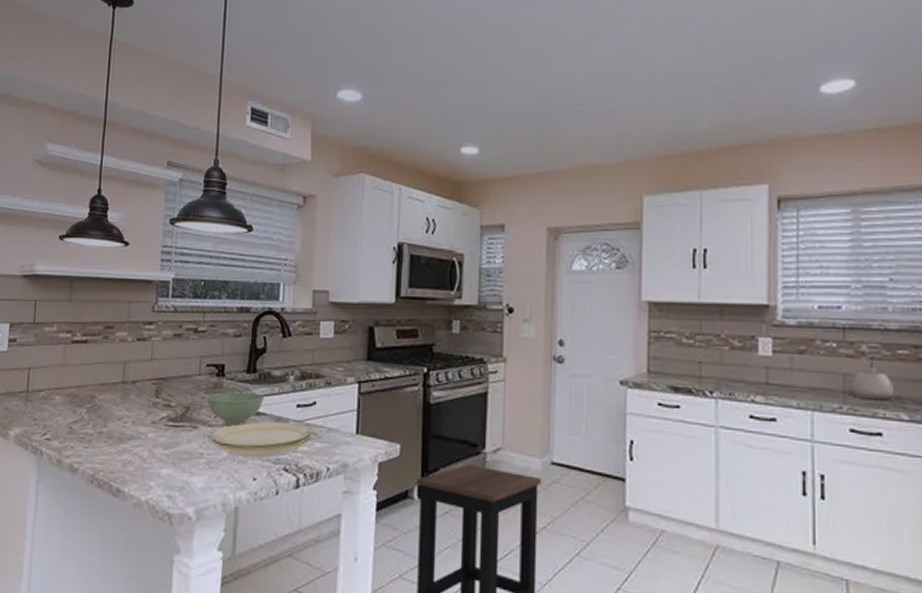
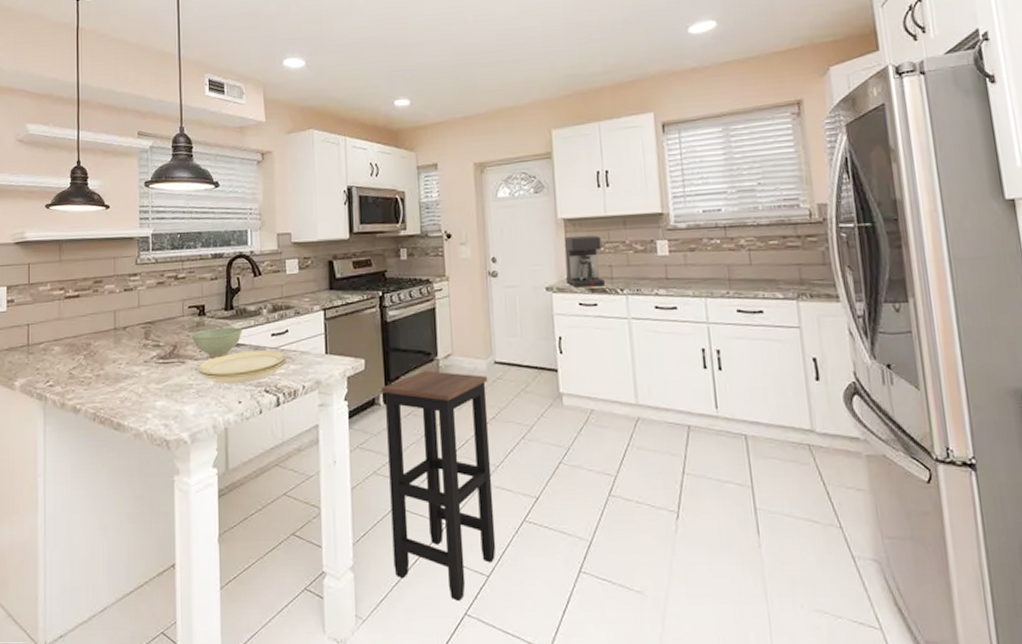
coffee maker: none [644,322,692,386] -> present [564,234,606,288]
jar: present [846,367,895,401] -> none [731,257,771,285]

